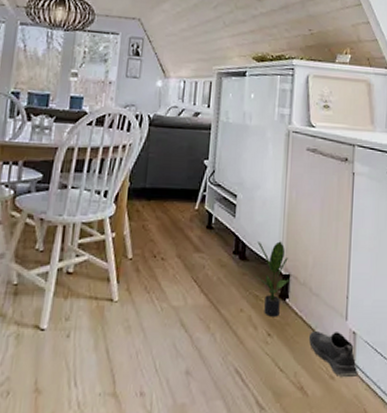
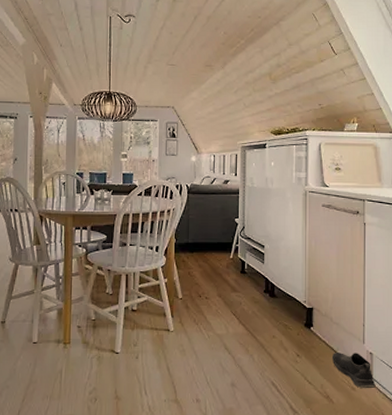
potted plant: present [254,241,291,317] -> none [282,281,314,342]

